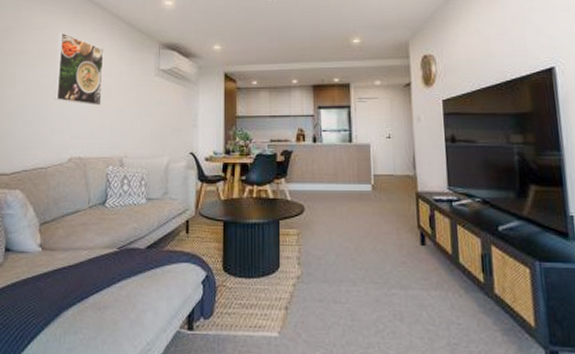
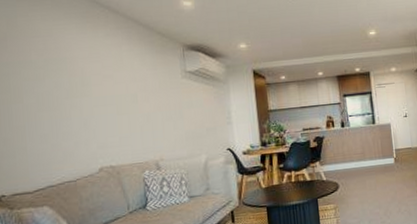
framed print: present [54,32,104,106] -> none [67,39,128,113]

